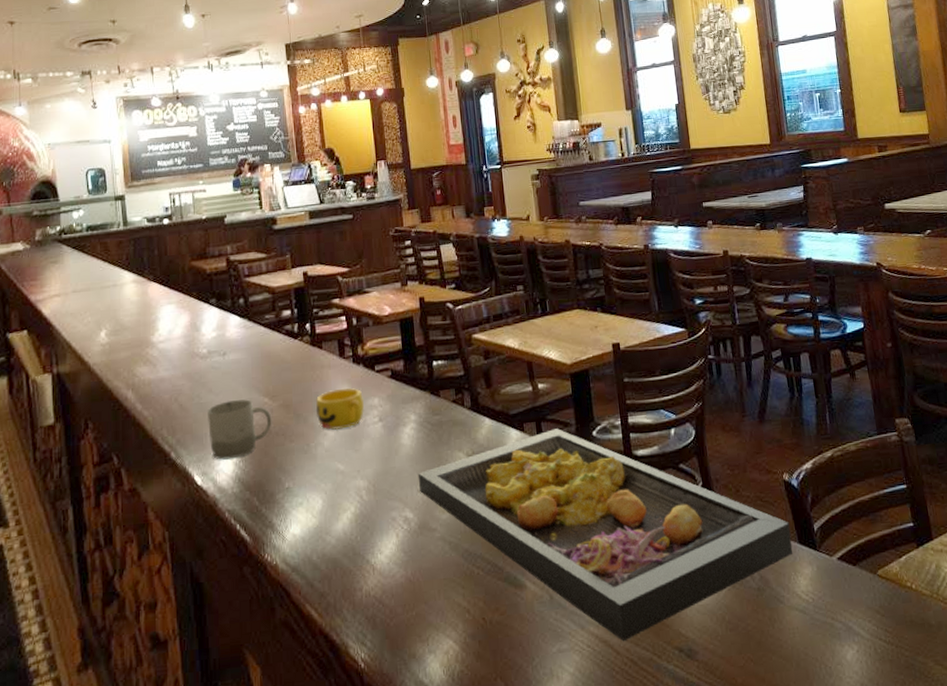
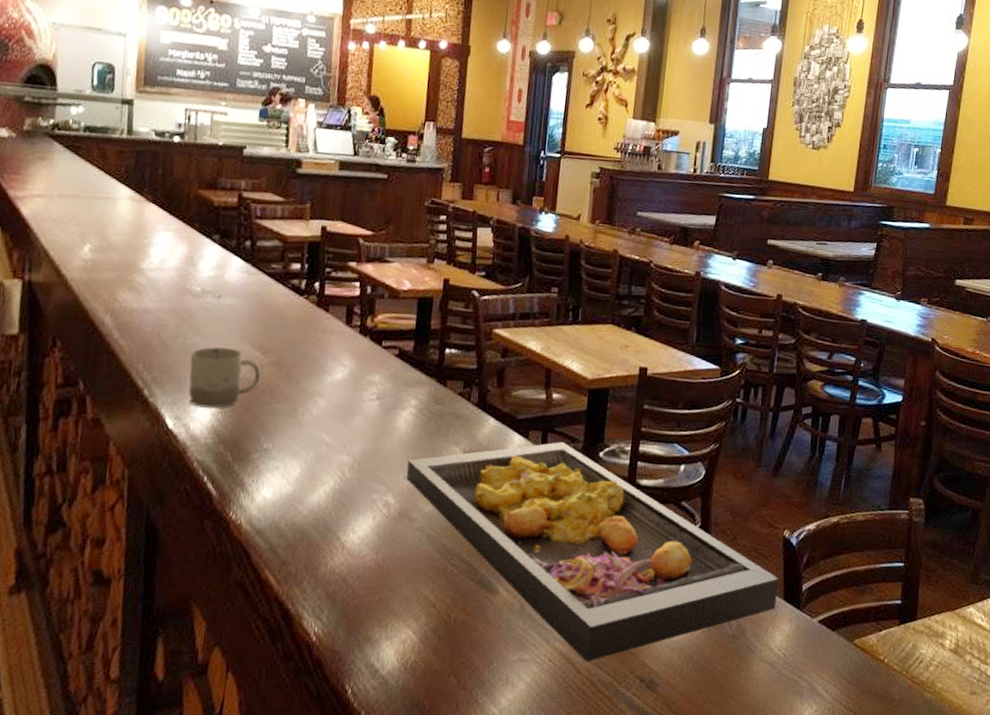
cup: present [315,388,365,430] -> none [309,357,365,400]

